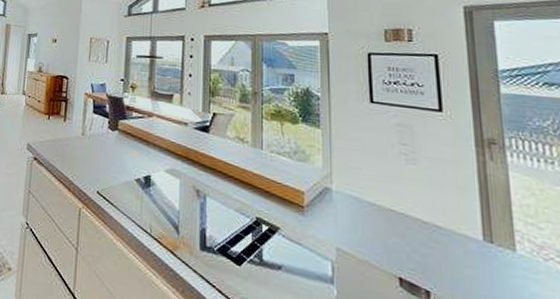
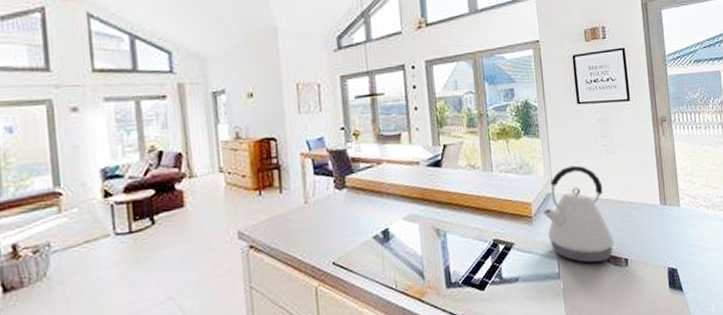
kettle: none [316,165,412,284] -> present [542,165,615,263]

